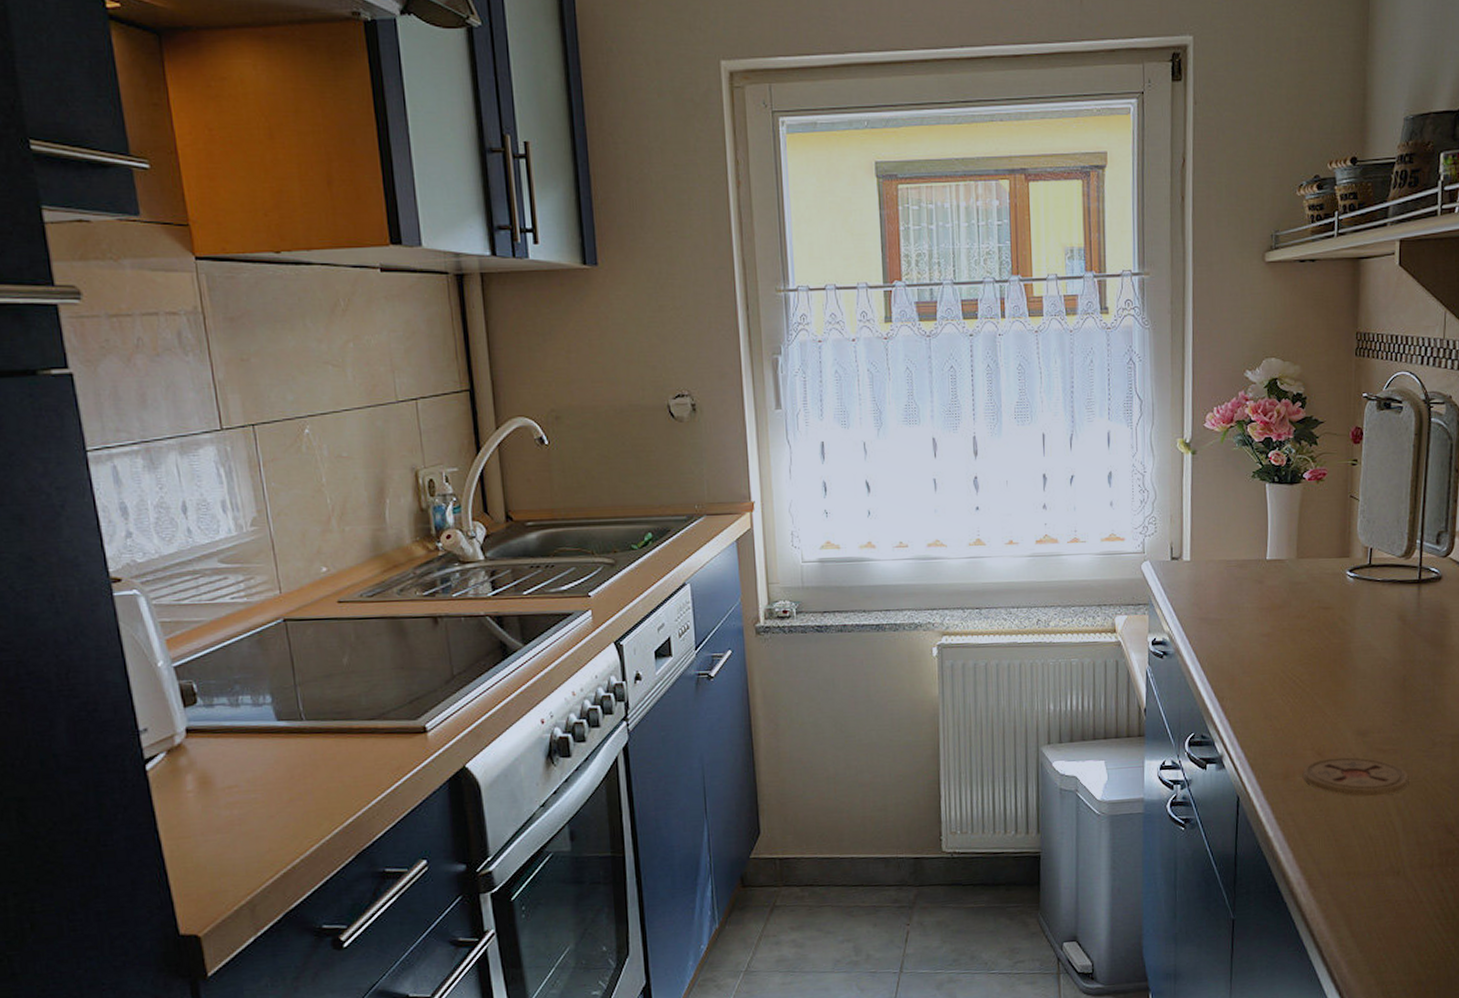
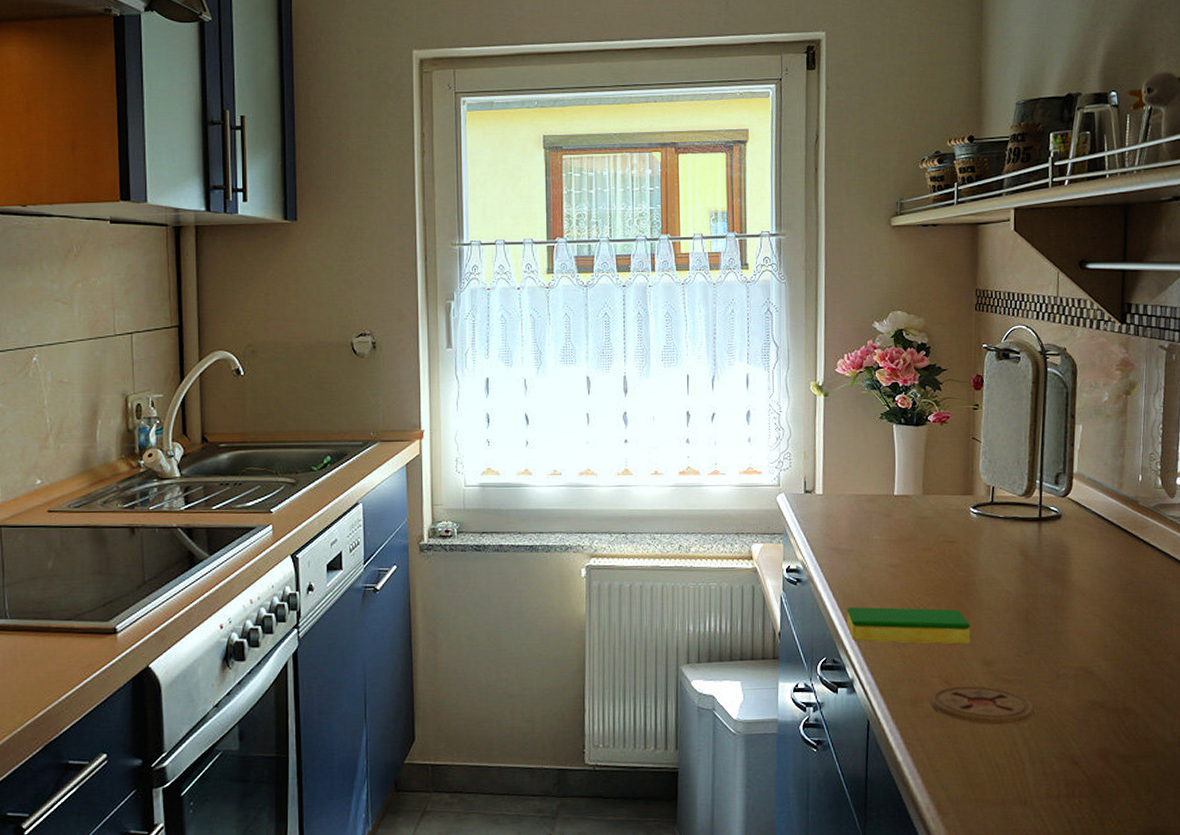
dish sponge: none [1216,678,1345,715] -> present [846,607,970,644]

